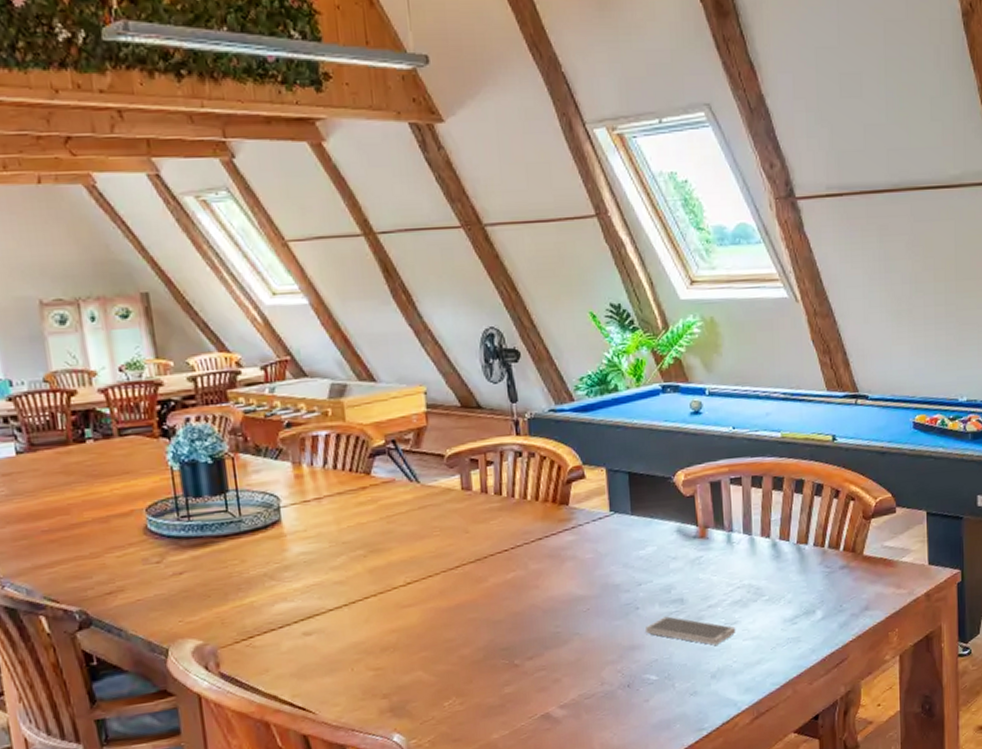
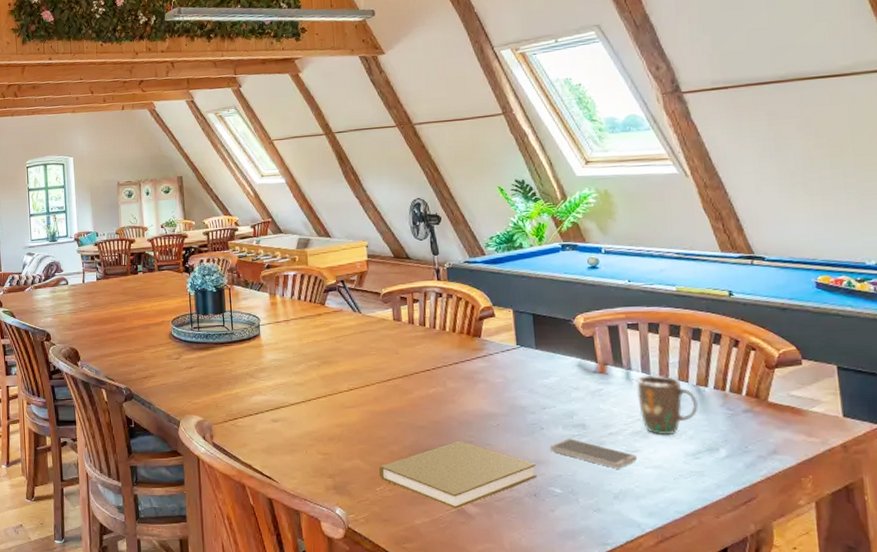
book: none [446,632,631,715] -> present [378,440,537,509]
mug: none [738,535,798,602] -> present [636,375,698,434]

